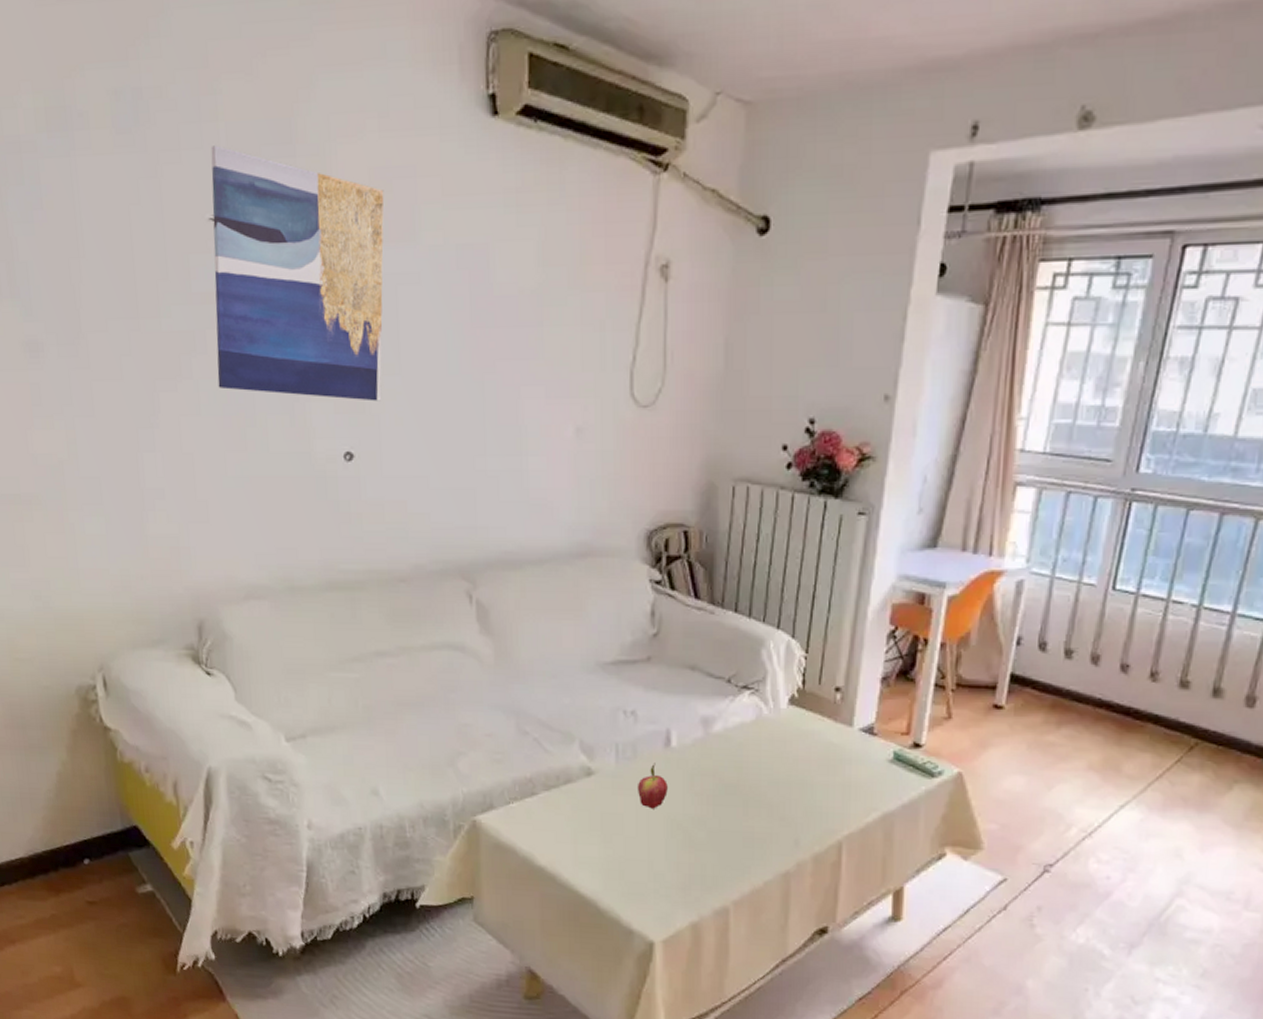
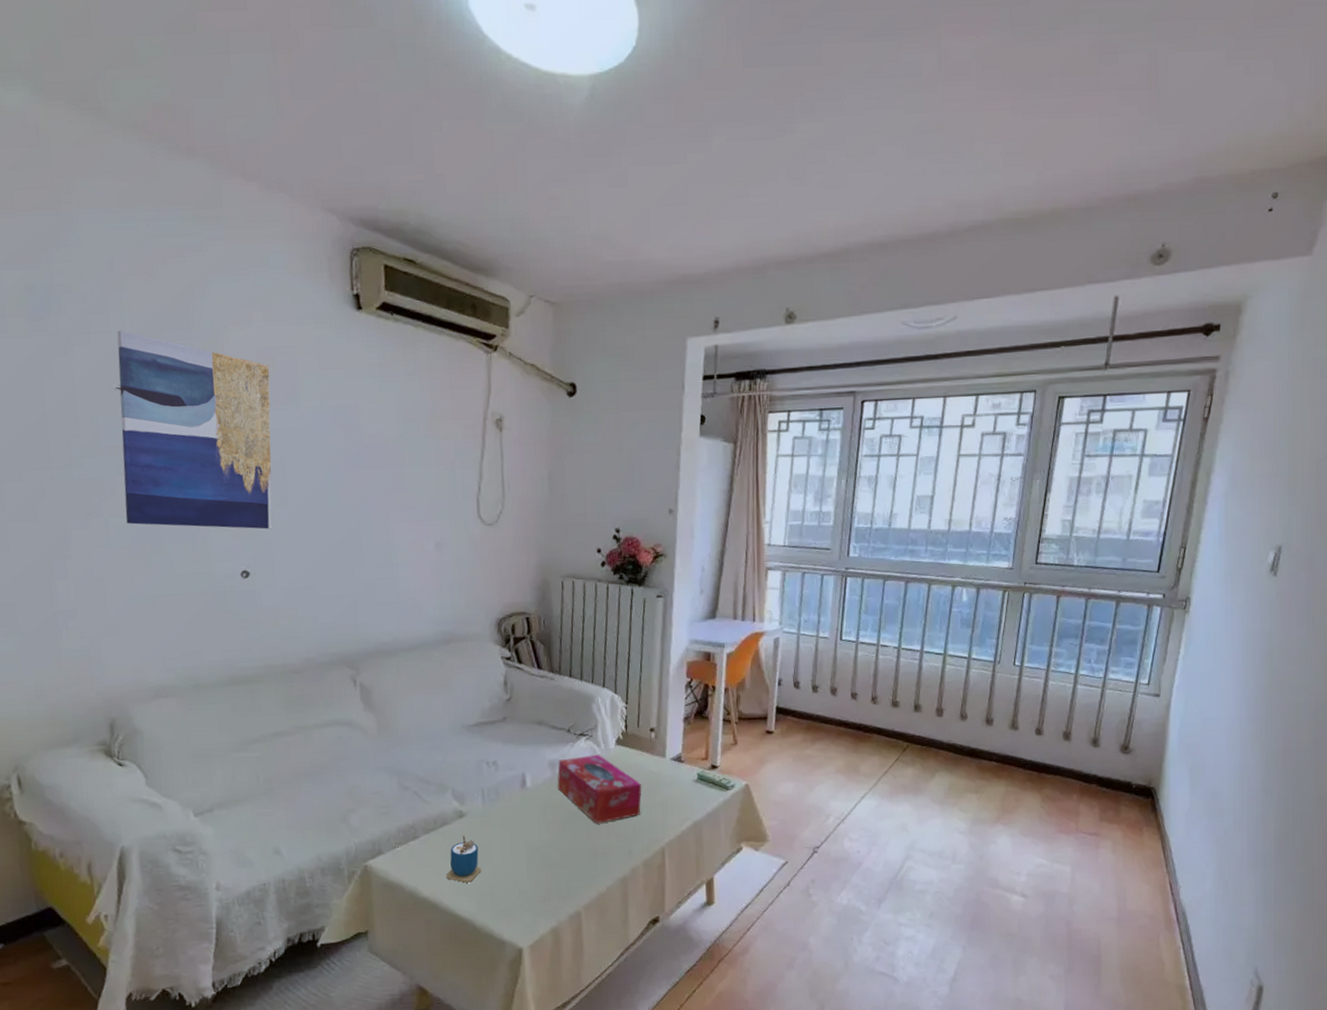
cup: none [568,797,610,855] -> present [446,835,481,883]
fruit: present [637,763,668,809] -> none [501,801,526,839]
tissue box: none [710,714,819,802] -> present [557,755,642,823]

